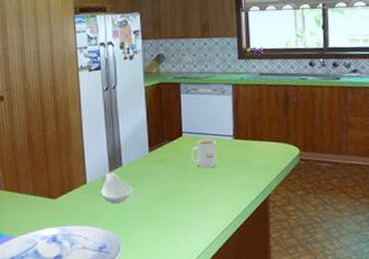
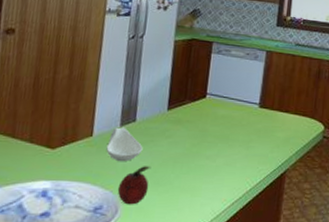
fruit: none [116,205,144,242] -> present [117,166,152,205]
mug: present [191,138,217,169] -> none [211,103,241,135]

